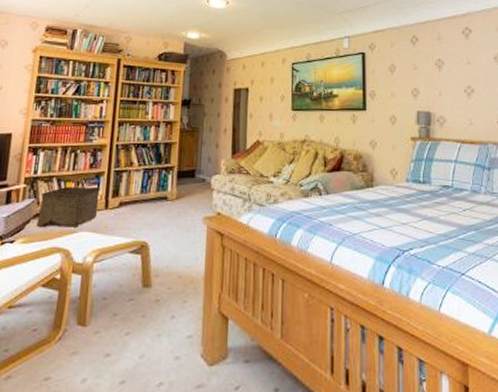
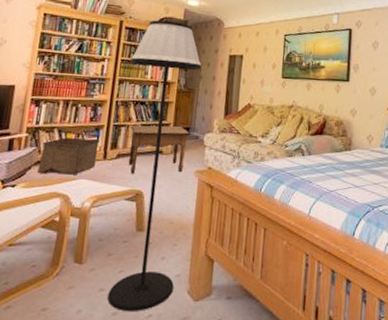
floor lamp: none [114,56,205,380] -> present [107,20,202,313]
side table: none [131,168,195,223] -> present [128,125,189,174]

